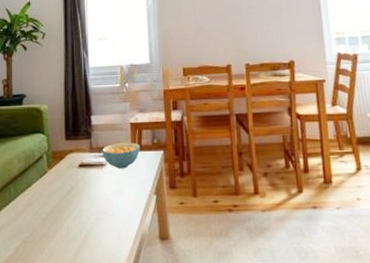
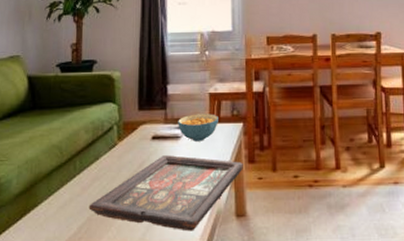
decorative tray: none [23,182,165,254] -> present [88,155,243,232]

